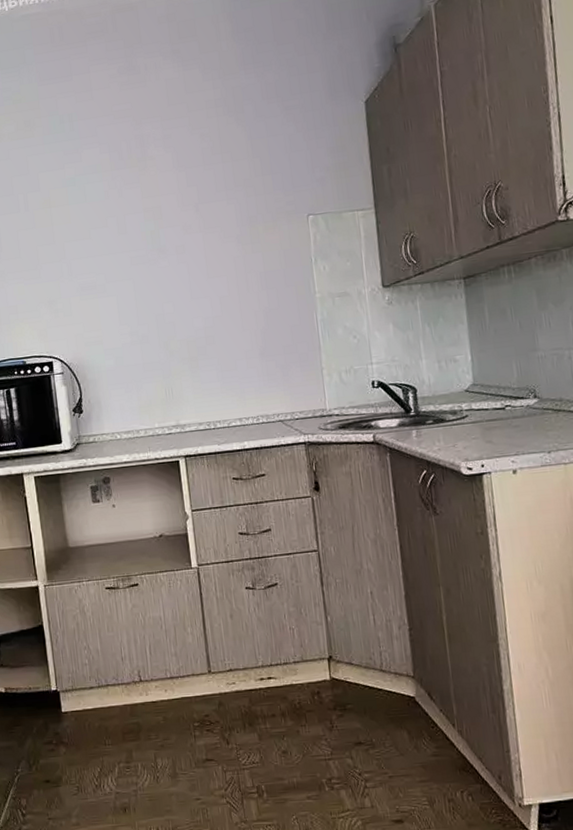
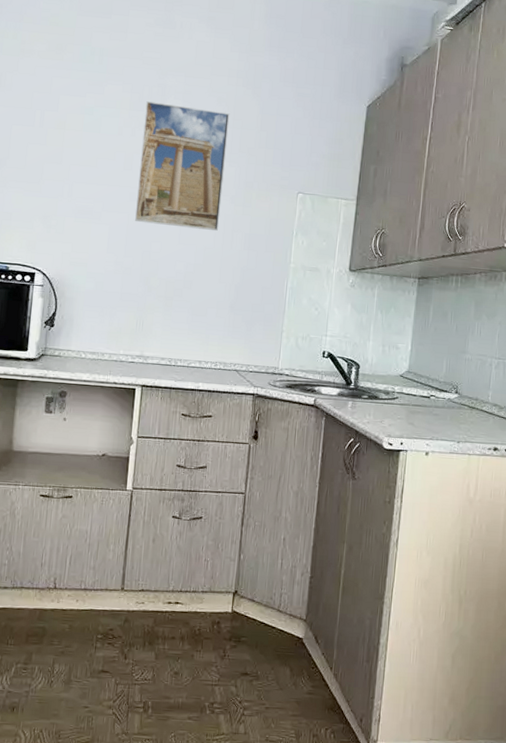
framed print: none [126,148,230,286] -> present [135,101,230,231]

